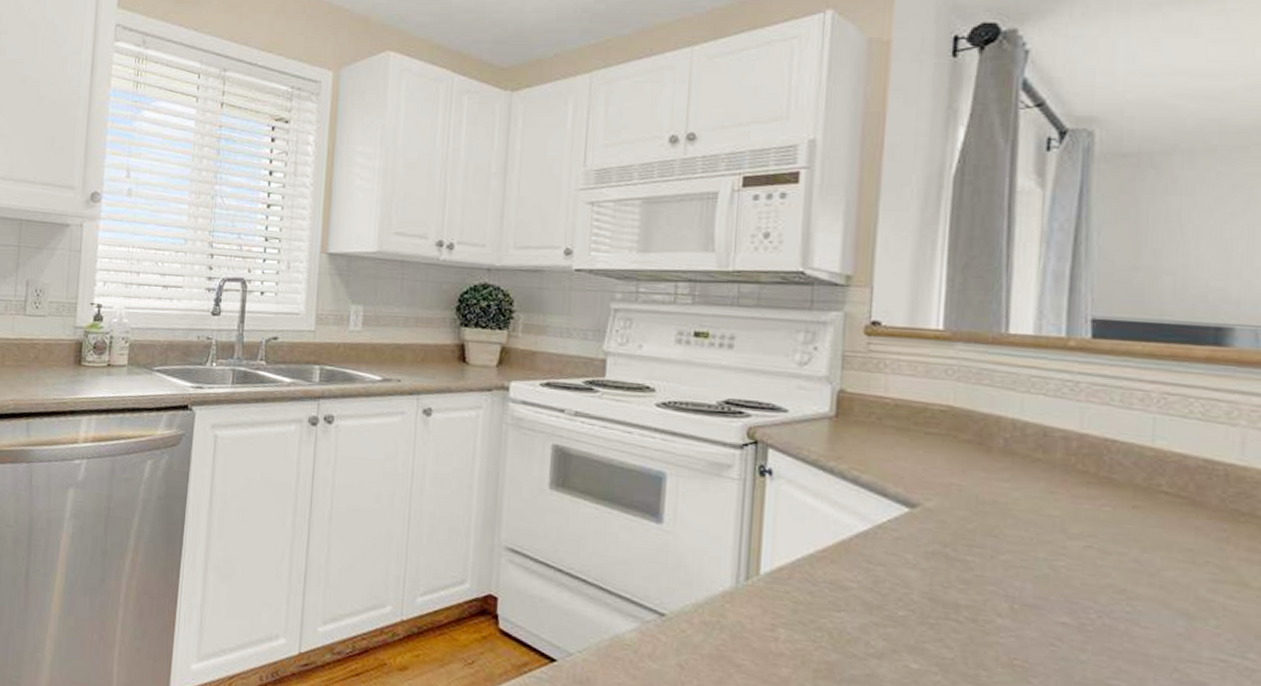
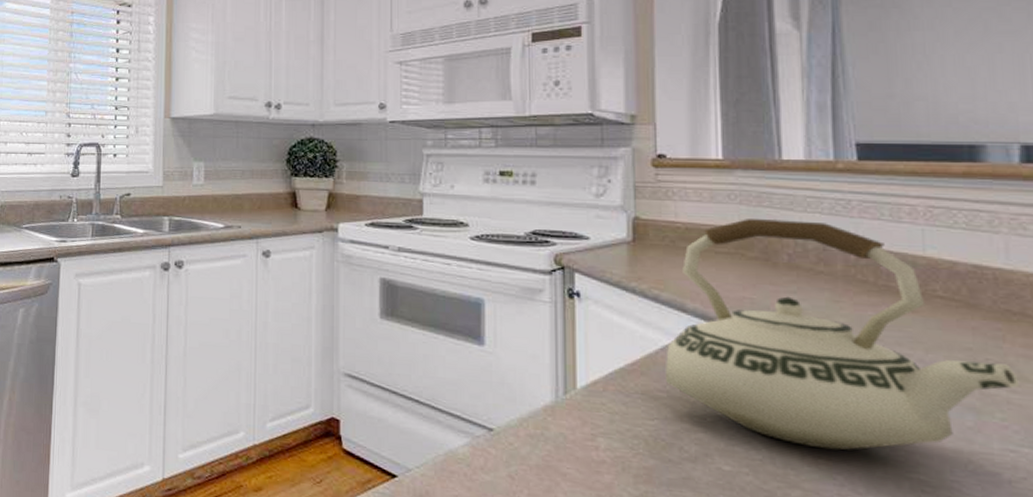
teakettle: none [856,397,1238,653] -> present [664,219,1019,451]

